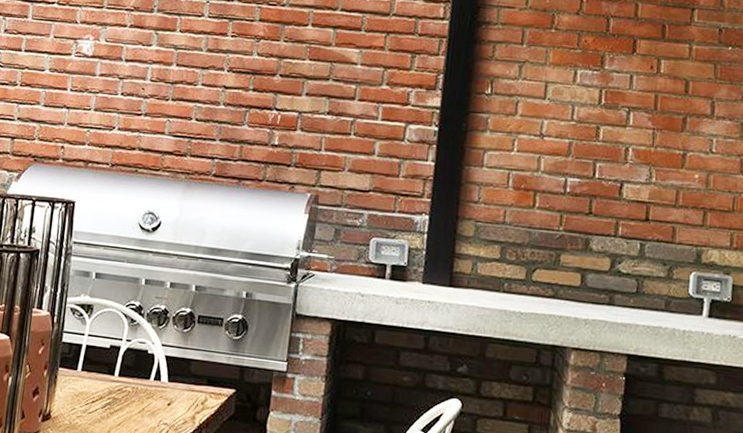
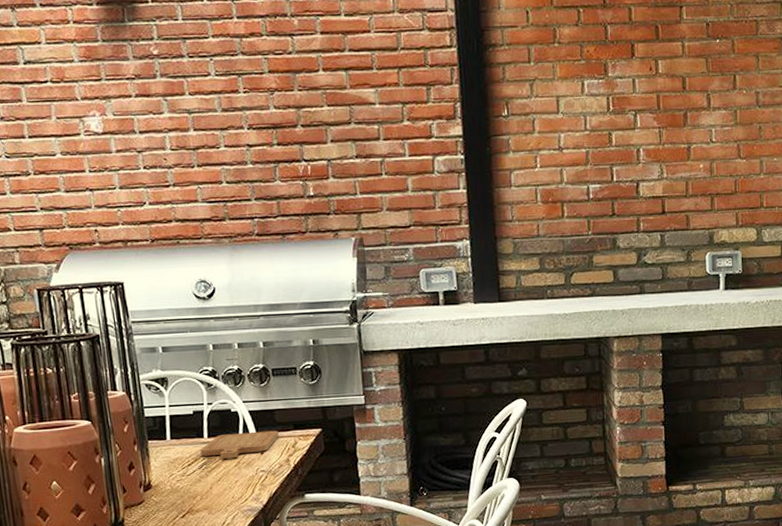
chopping board: none [107,376,190,404] -> present [200,430,279,459]

